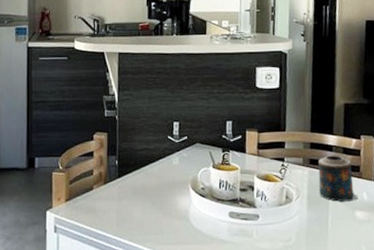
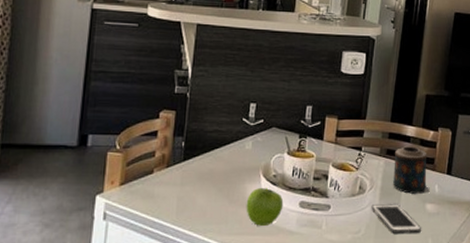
fruit: none [179,200,214,236] -> present [246,188,284,226]
cell phone: none [299,212,353,242] -> present [371,204,421,234]

